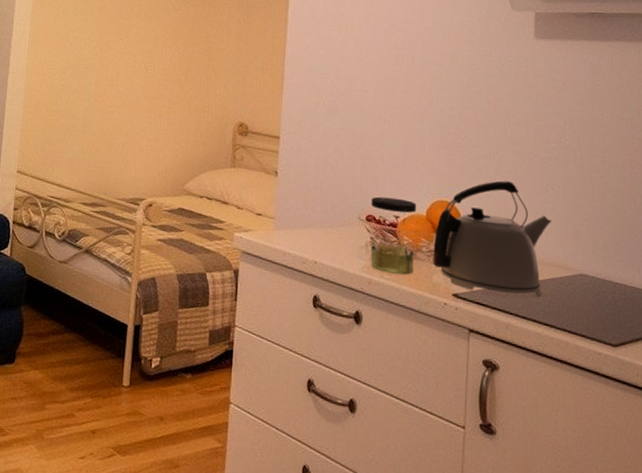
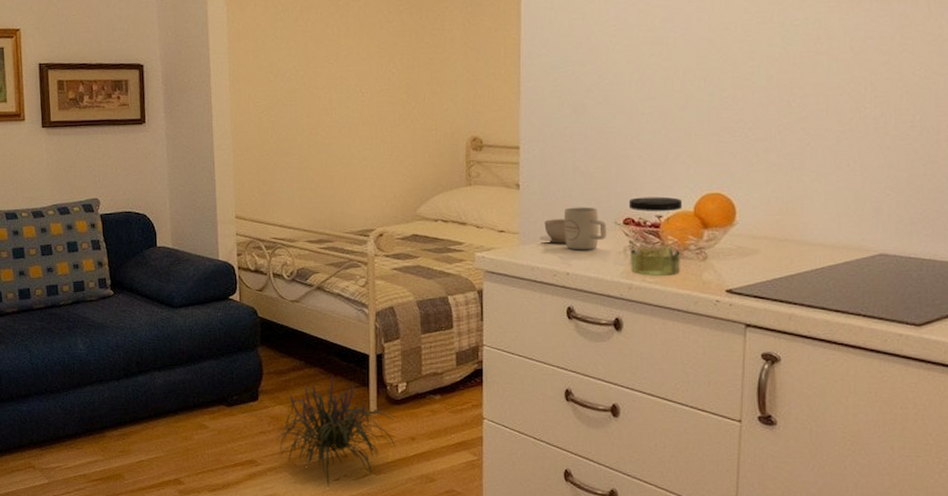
plant: none [22,342,147,465] -> present [269,375,396,487]
teacup: none [292,208,316,232] -> present [539,219,566,243]
mug: none [314,198,352,242] -> present [563,207,607,250]
kettle: present [433,180,552,296] -> none [703,163,846,285]

